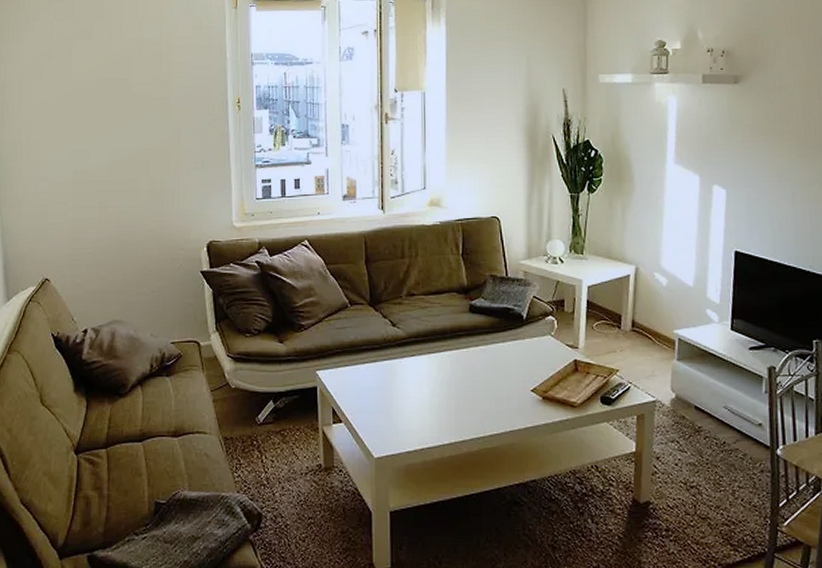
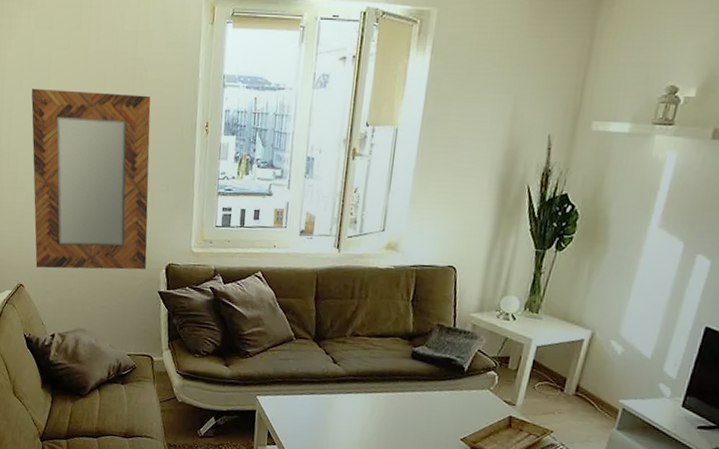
home mirror: none [52,77,185,259] -> present [31,88,151,270]

